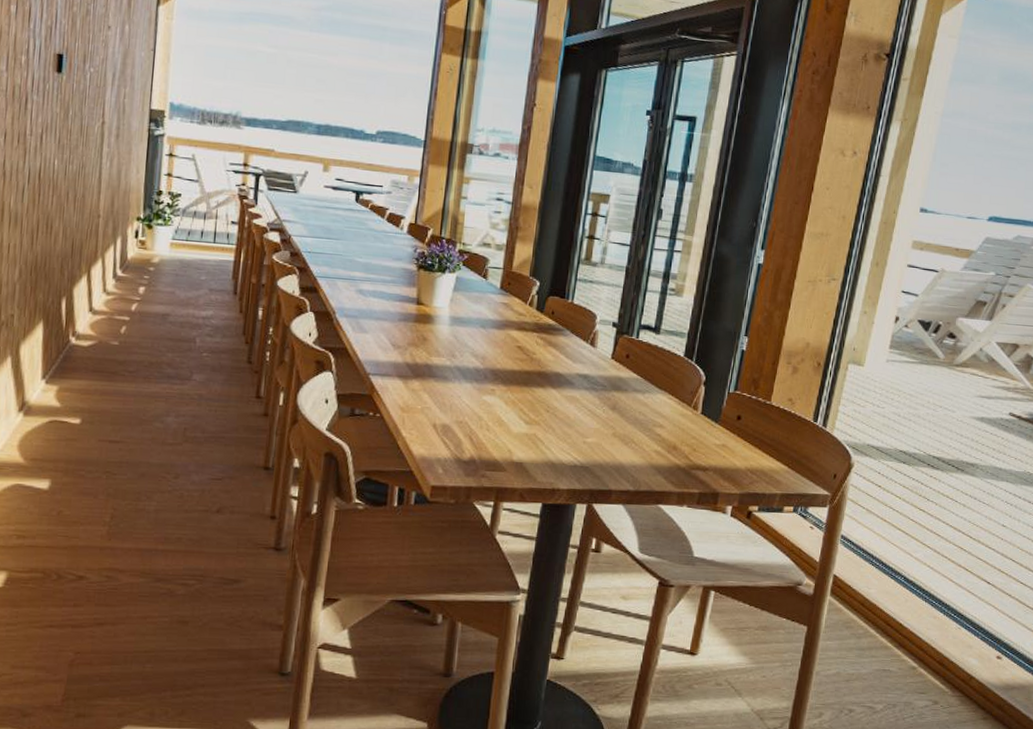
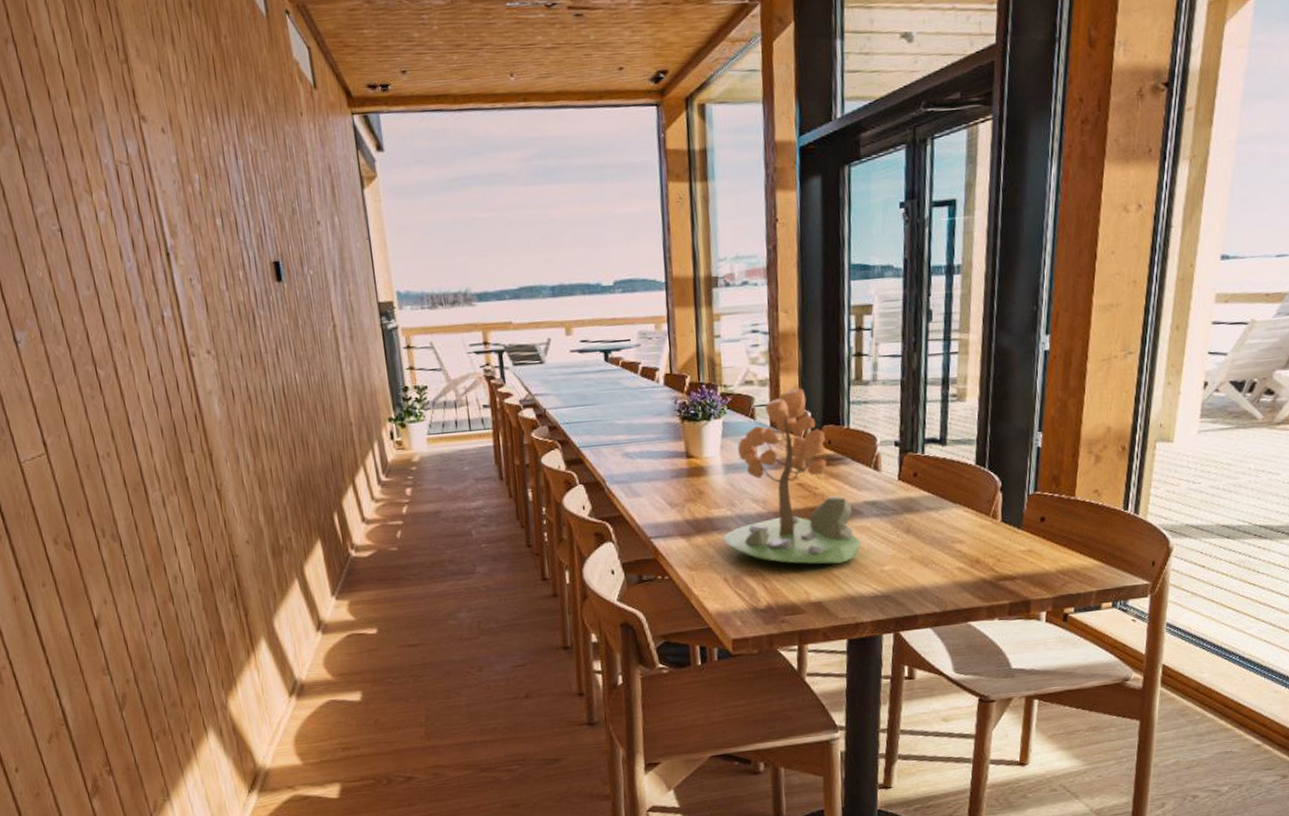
small tree: none [438,257,569,429] -> present [722,388,861,564]

